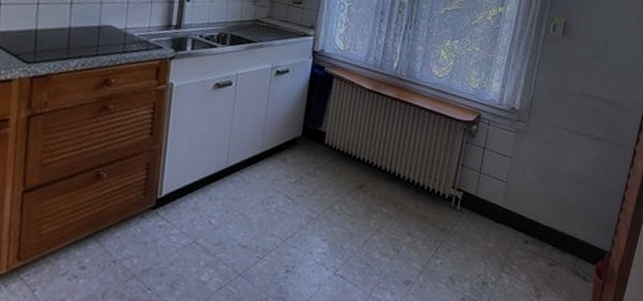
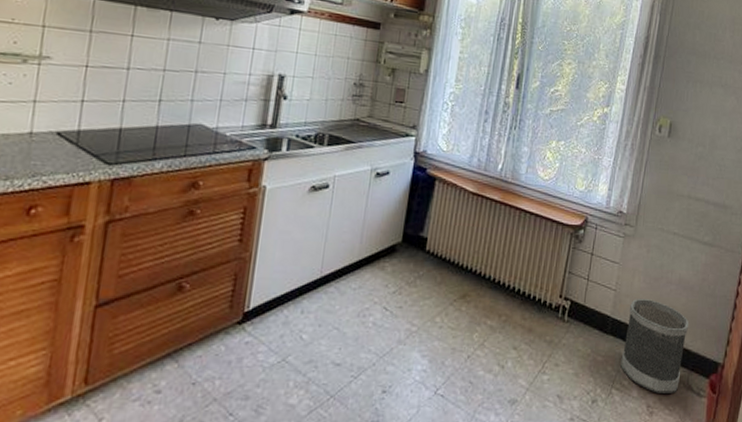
wastebasket: none [510,190,578,278] -> present [620,299,690,393]

